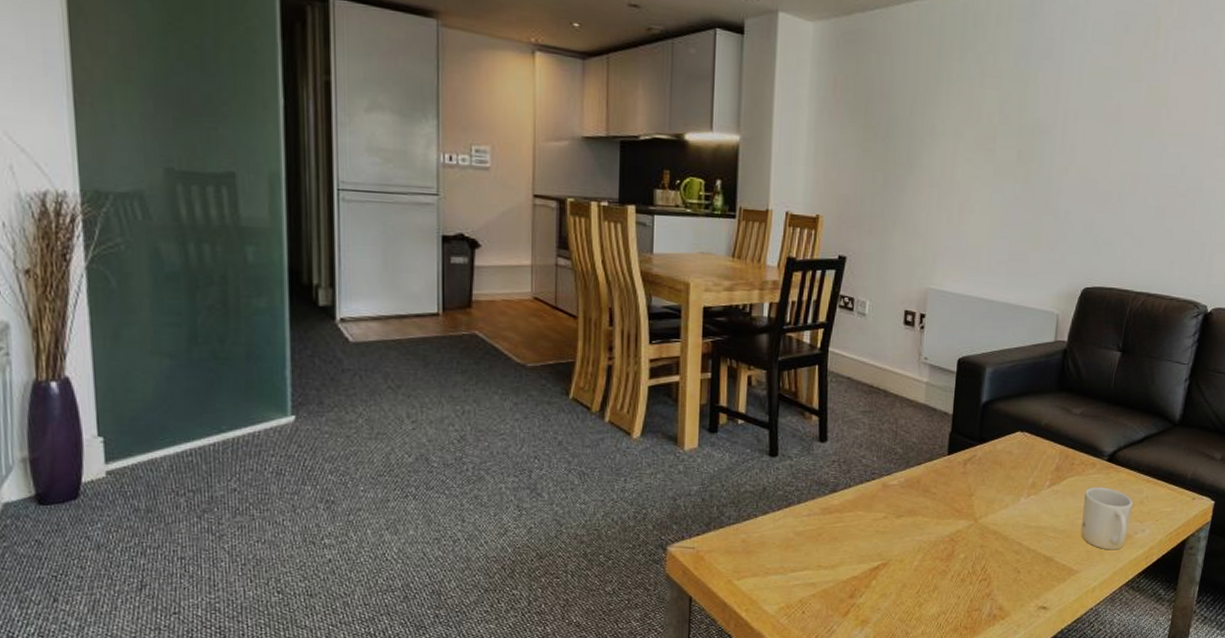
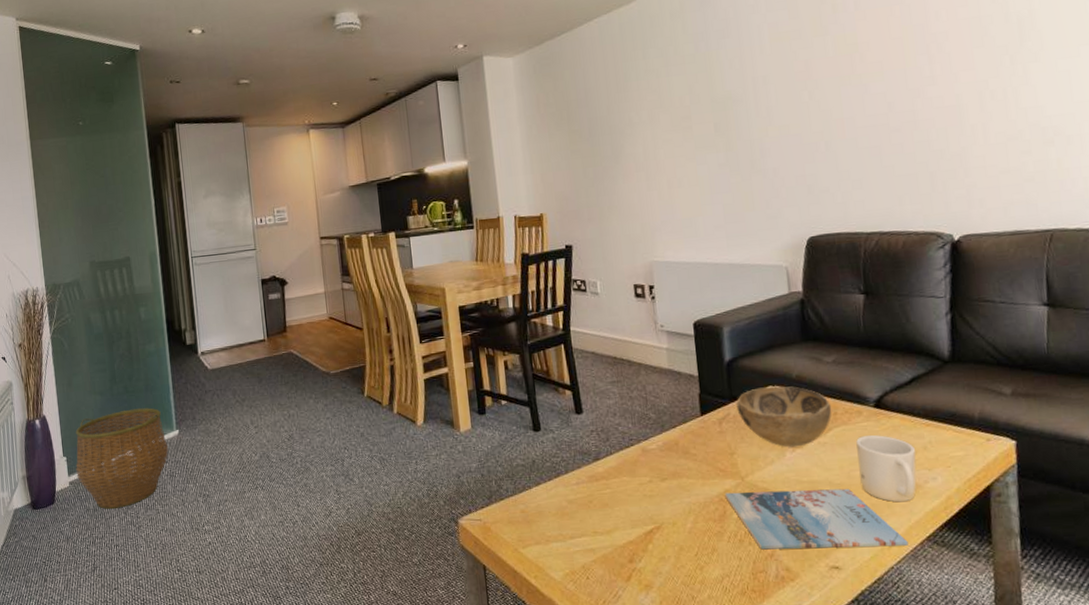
basket: none [119,382,278,510] -> present [75,408,169,509]
magazine: none [956,533,1110,590] -> present [724,488,908,550]
decorative bowl: none [983,432,1071,493] -> present [736,386,832,448]

